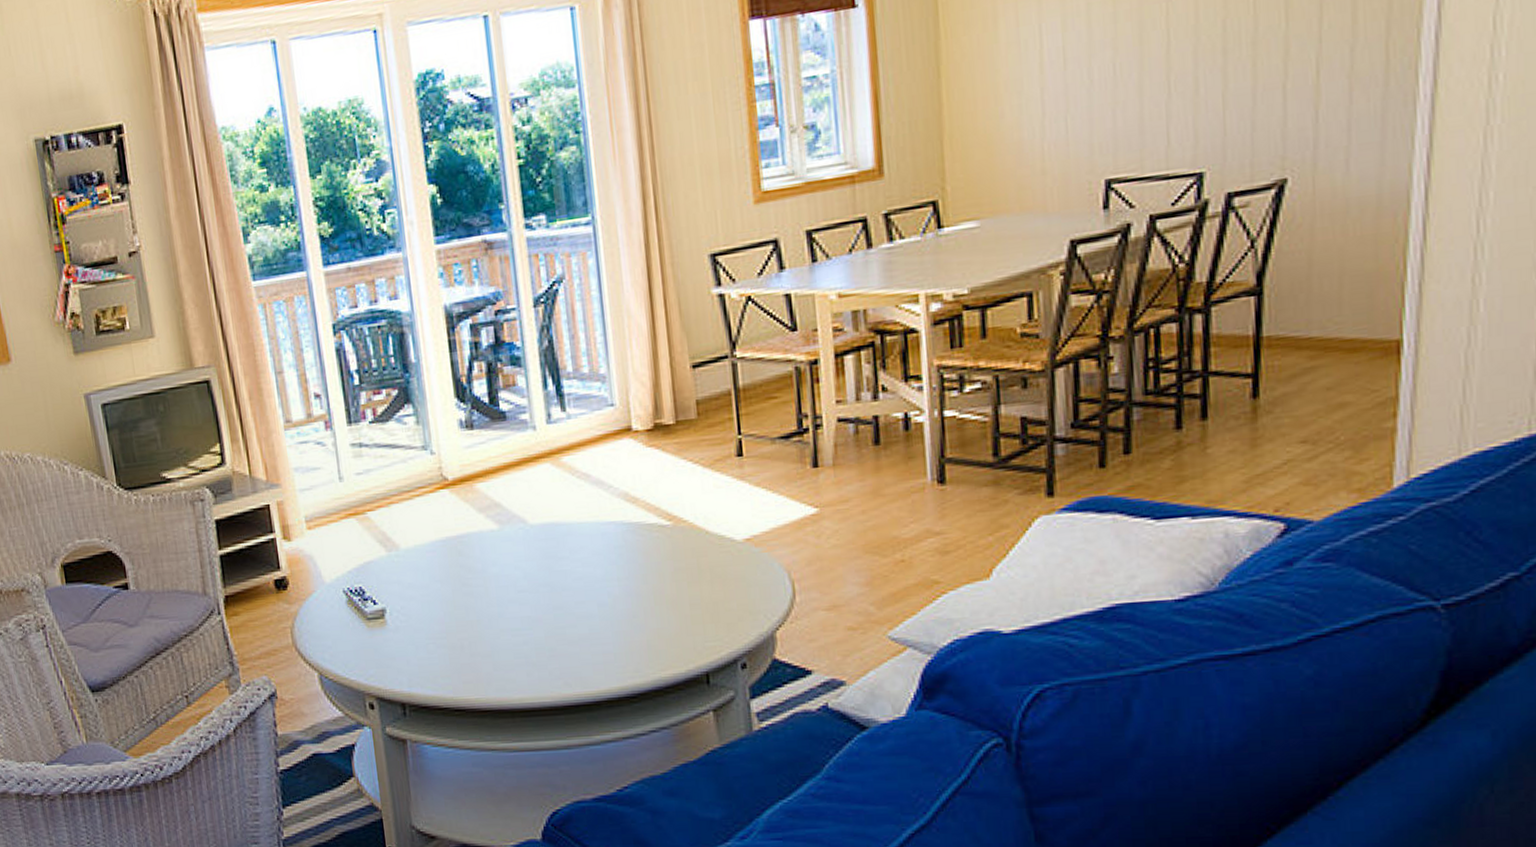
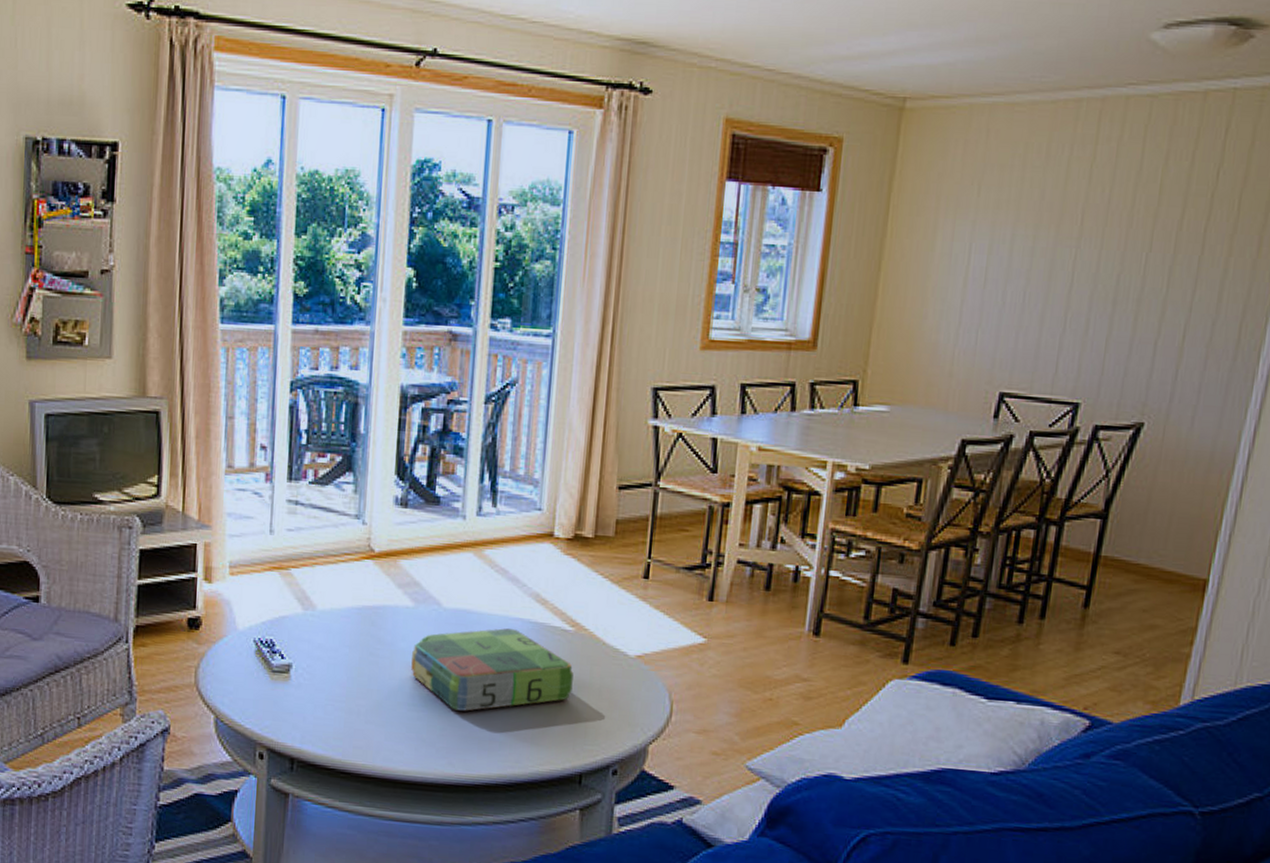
board game: none [506,534,682,628] -> present [411,628,574,711]

